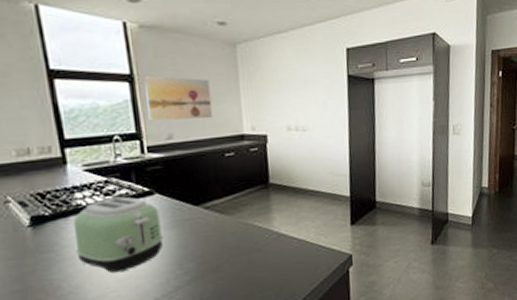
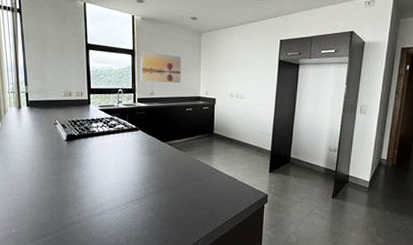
toaster: present [73,196,164,273] -> none [89,129,141,179]

